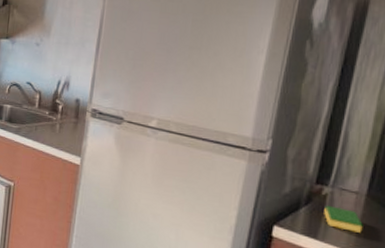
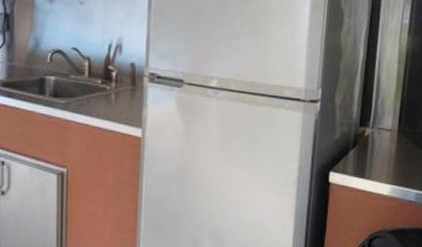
dish sponge: present [324,205,363,233] -> none [368,145,398,166]

